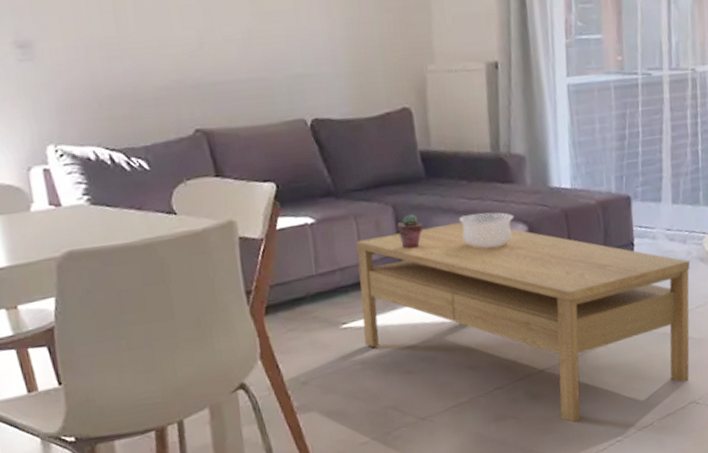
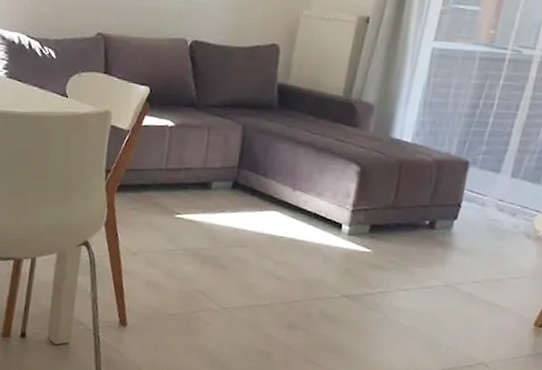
coffee table: present [355,222,690,423] -> none [191,148,515,350]
potted succulent: present [397,214,424,249] -> none [242,135,266,166]
decorative bowl: present [458,212,515,249] -> none [297,146,351,181]

